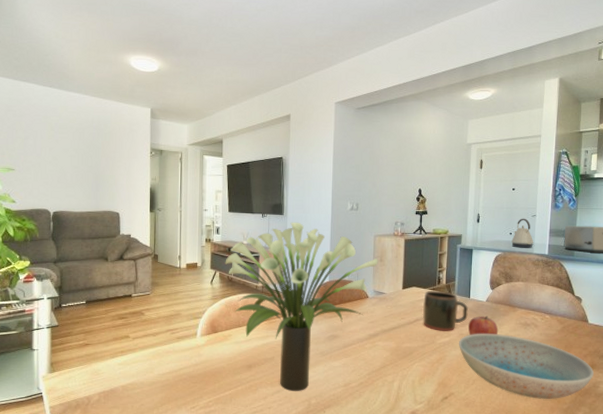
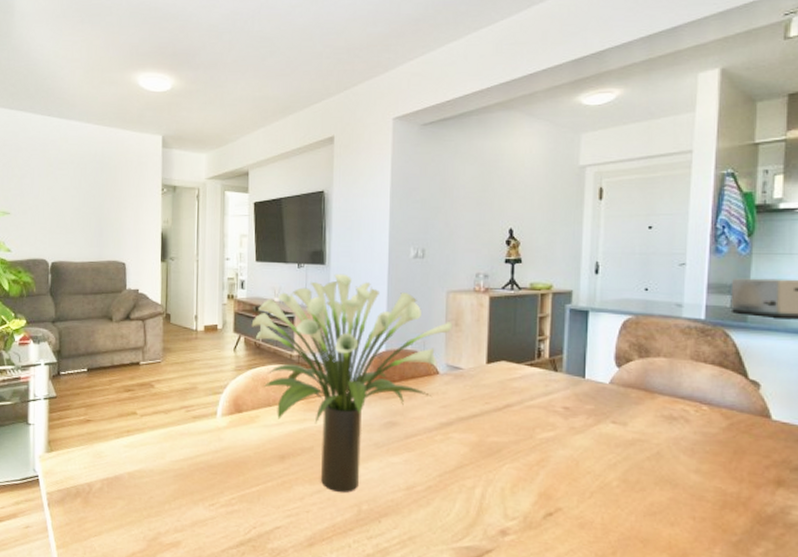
mug: present [422,290,469,331] -> none [515,366,584,423]
dish: present [459,333,594,399] -> none [569,427,781,527]
fruit: present [468,315,499,336] -> none [583,403,629,431]
kettle: present [511,218,534,248] -> none [648,267,683,310]

